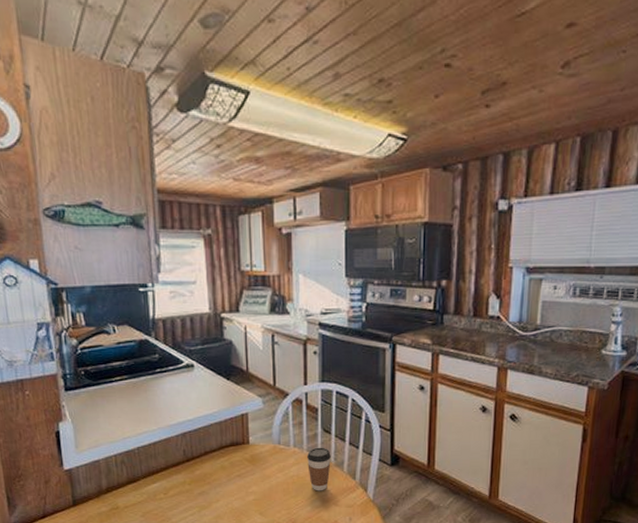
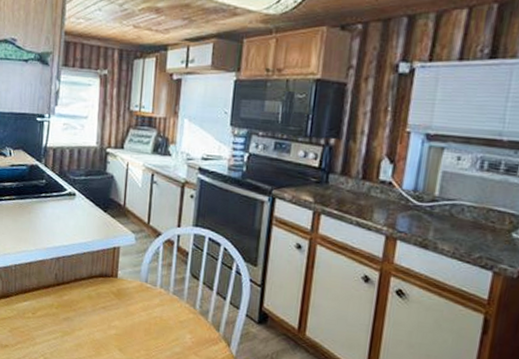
coffee cup: present [307,447,331,491] -> none [172,291,197,338]

